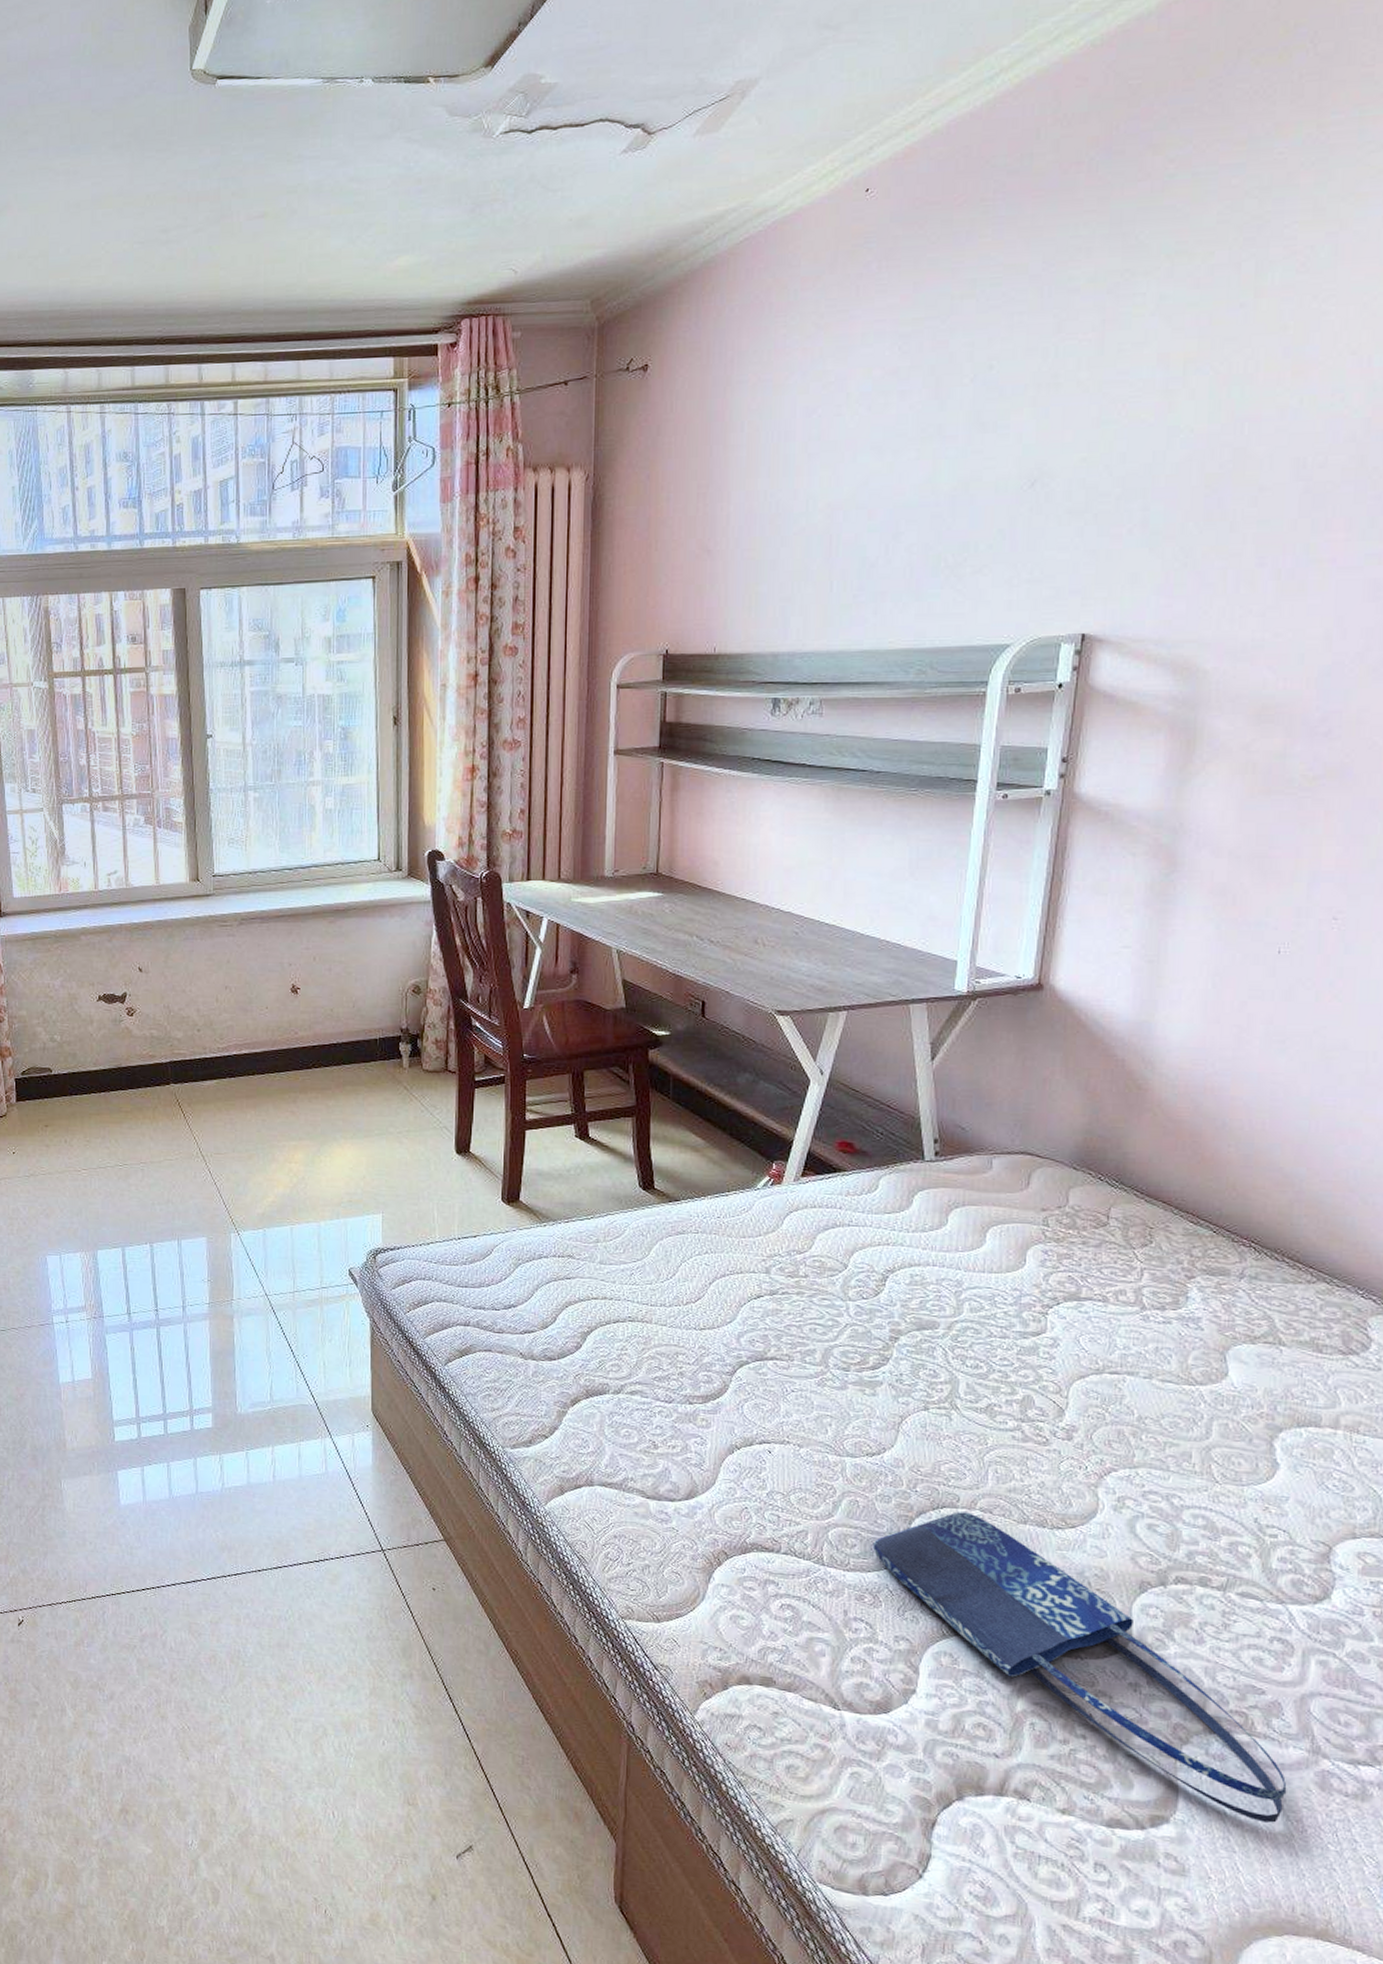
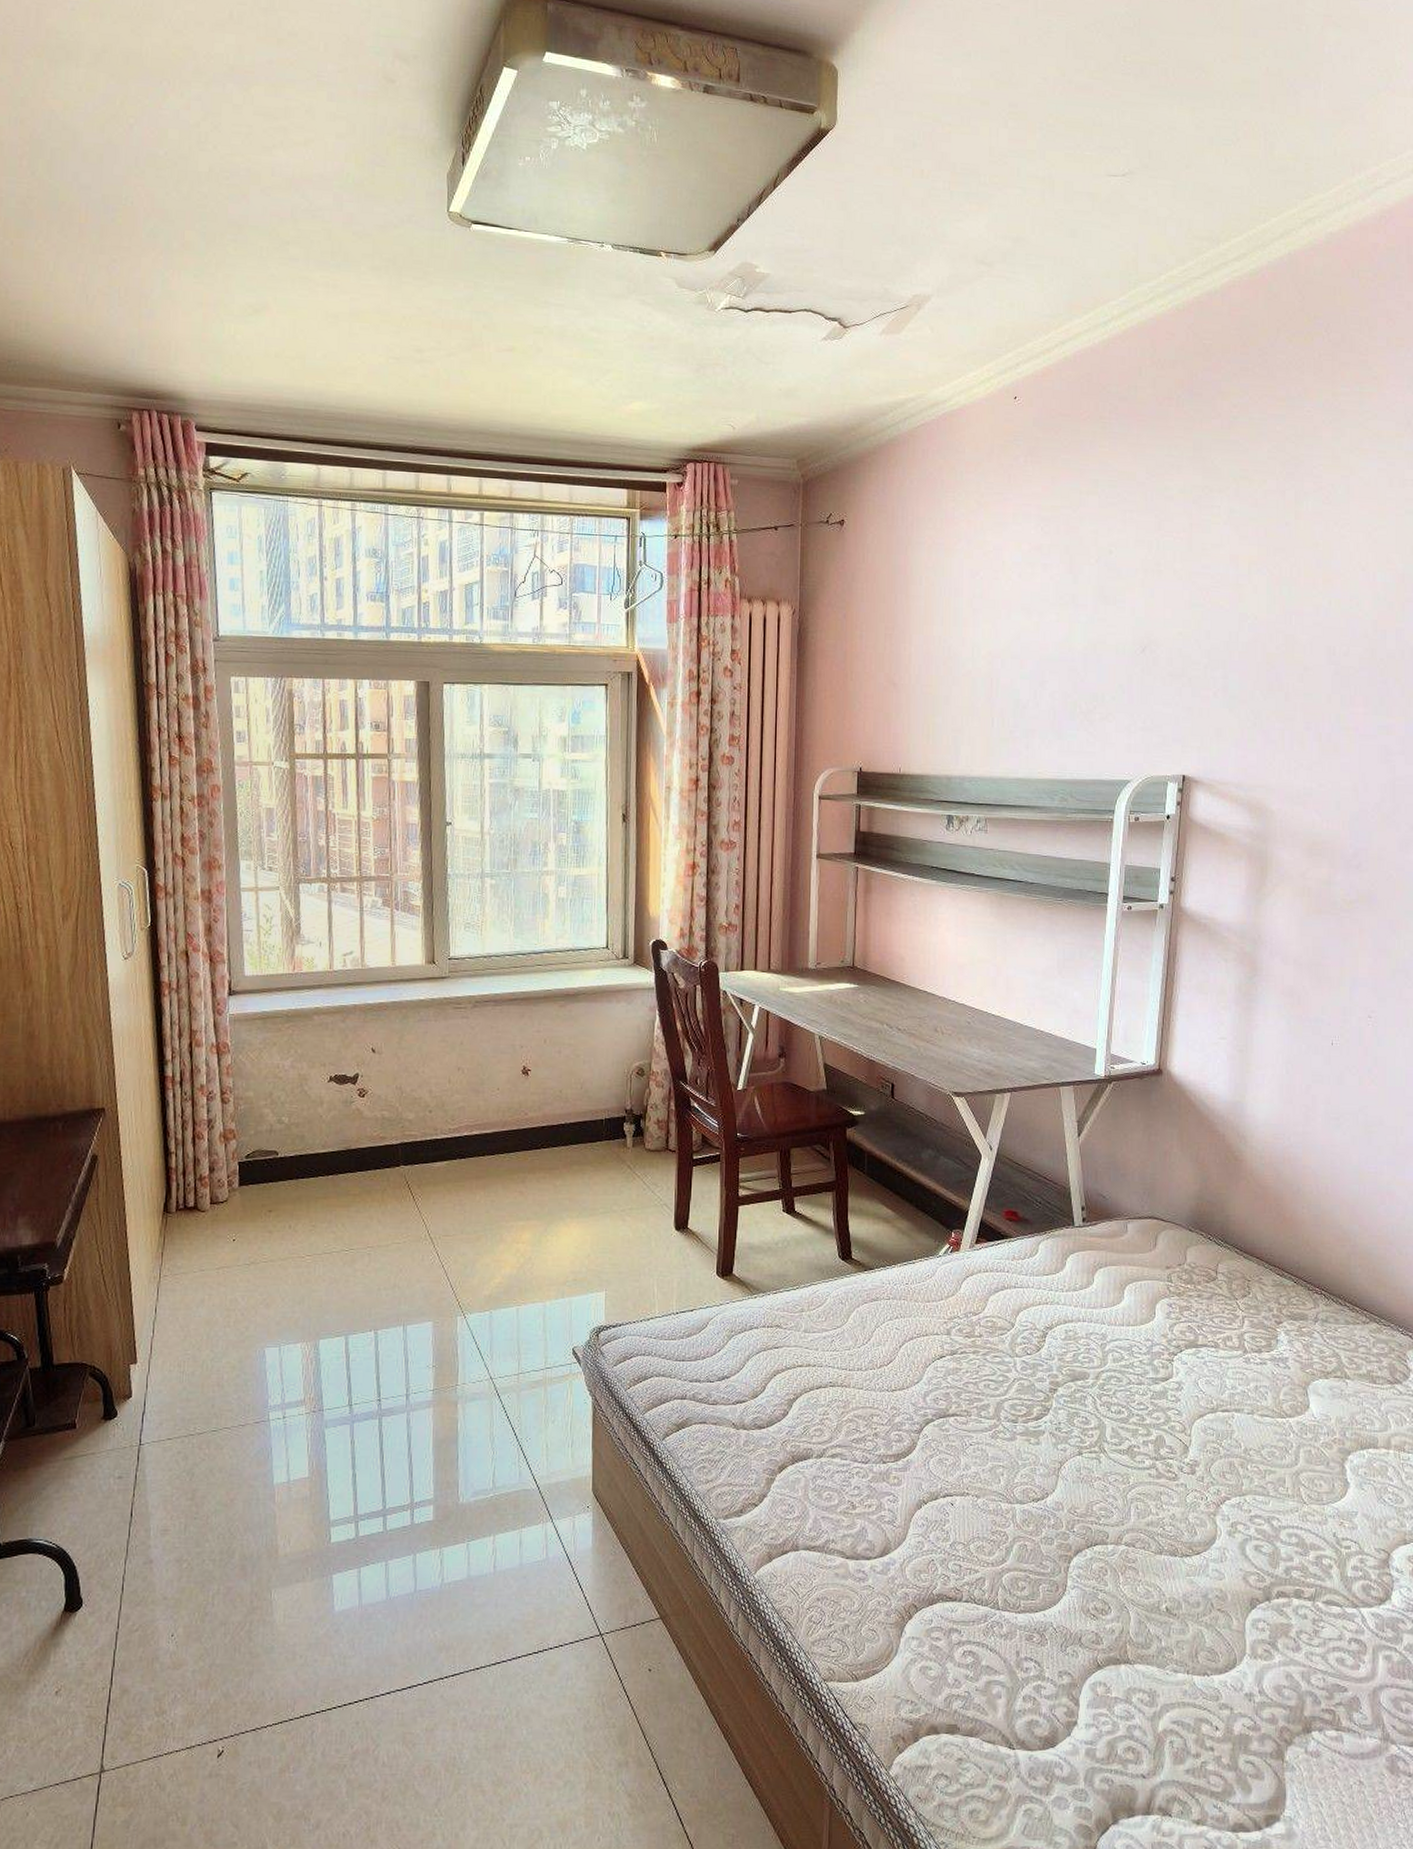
shopping bag: present [872,1511,1287,1823] -> none [1039,1548,1366,1809]

